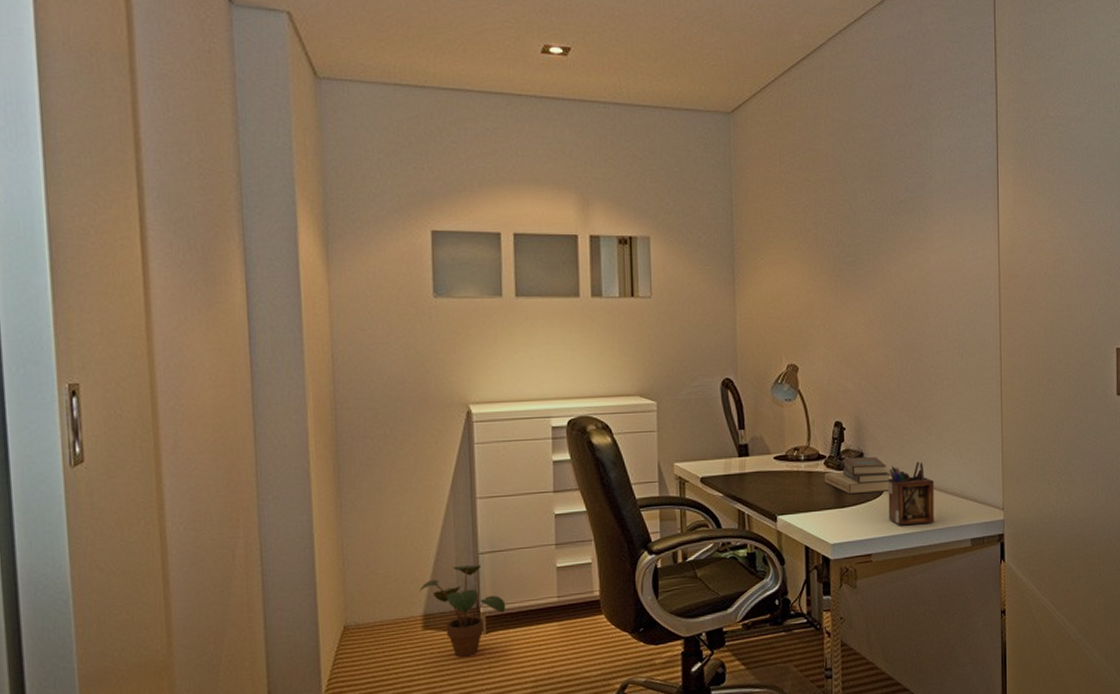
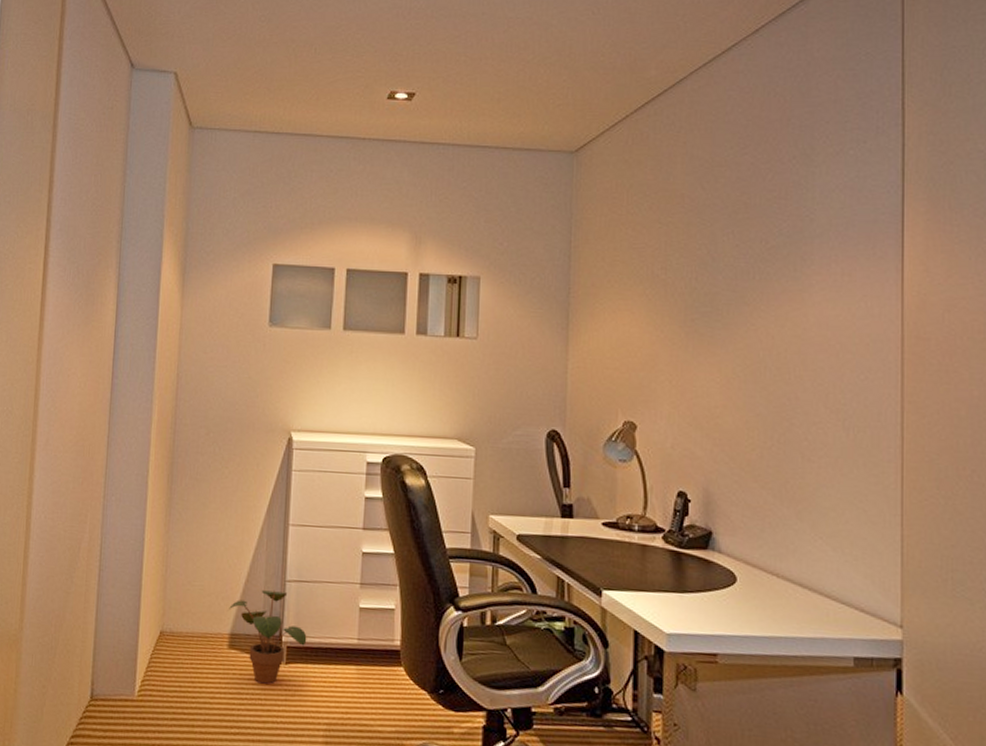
books: present [824,456,890,494] -> none [661,534,746,581]
desk organizer: present [888,461,934,526] -> none [742,551,804,629]

